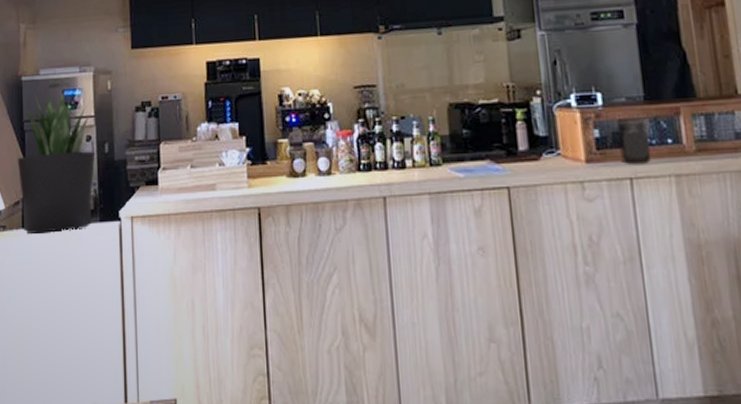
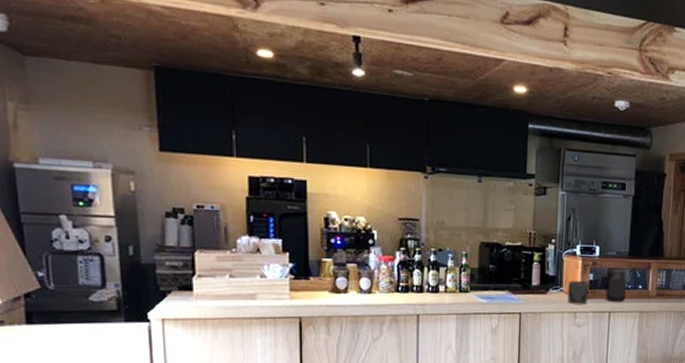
planter: present [17,92,96,234] -> none [14,183,118,331]
mug: none [565,139,598,173] -> present [567,280,590,306]

